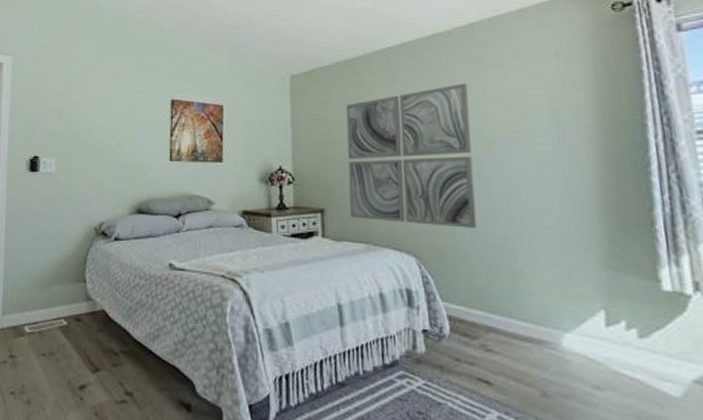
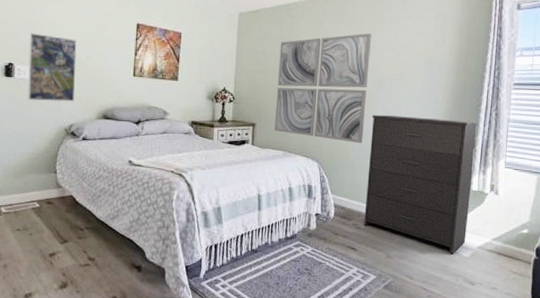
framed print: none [54,121,106,196] -> present [28,33,77,102]
dresser: none [485,187,670,393] -> present [364,115,479,255]

